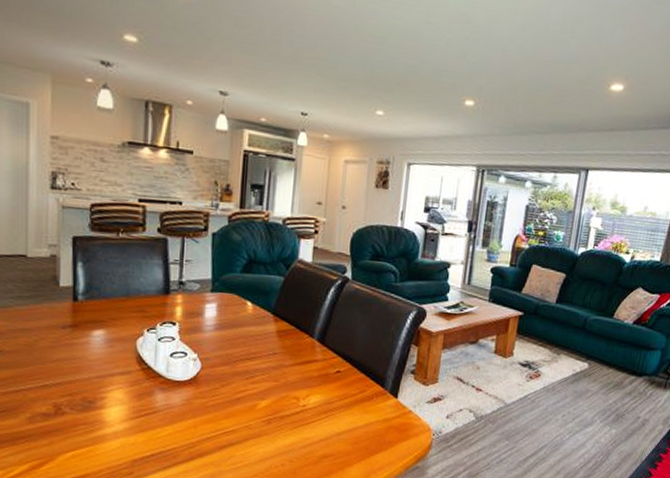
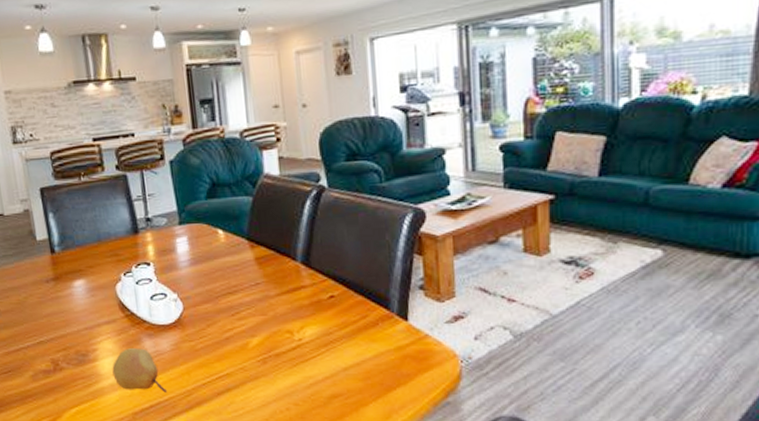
fruit: none [118,399,171,443] -> present [112,348,167,393]

